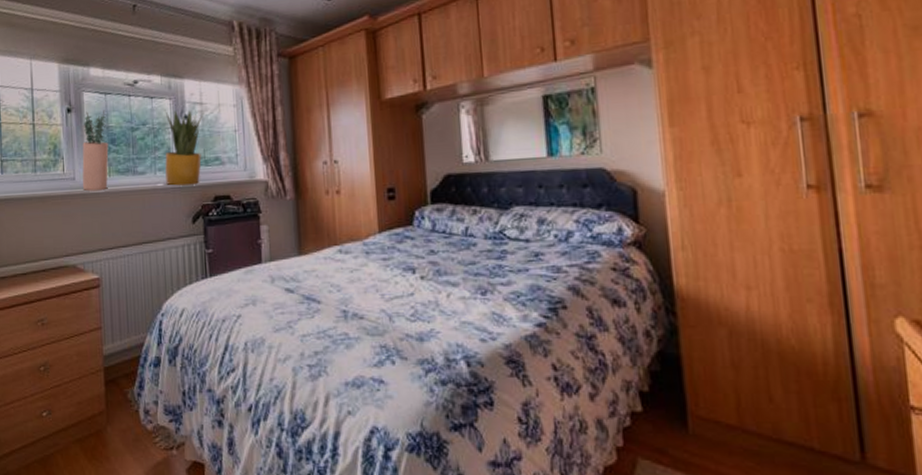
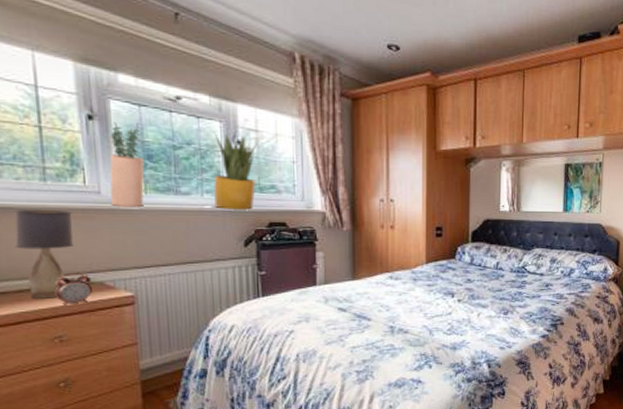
table lamp: none [13,198,54,283] -> present [14,210,73,299]
alarm clock: none [39,256,67,289] -> present [54,272,92,305]

